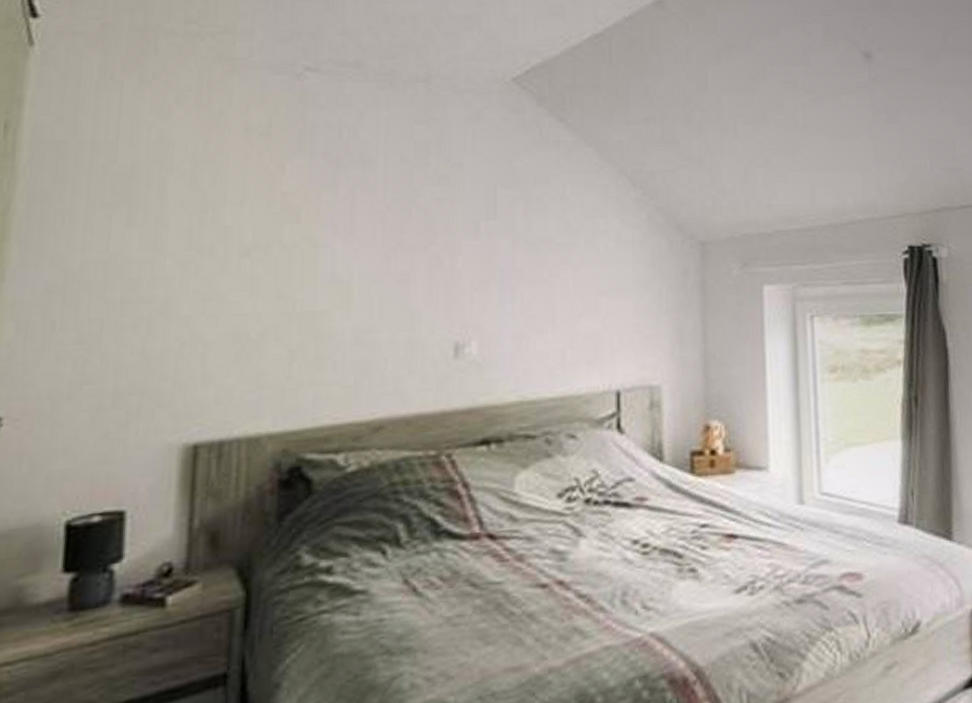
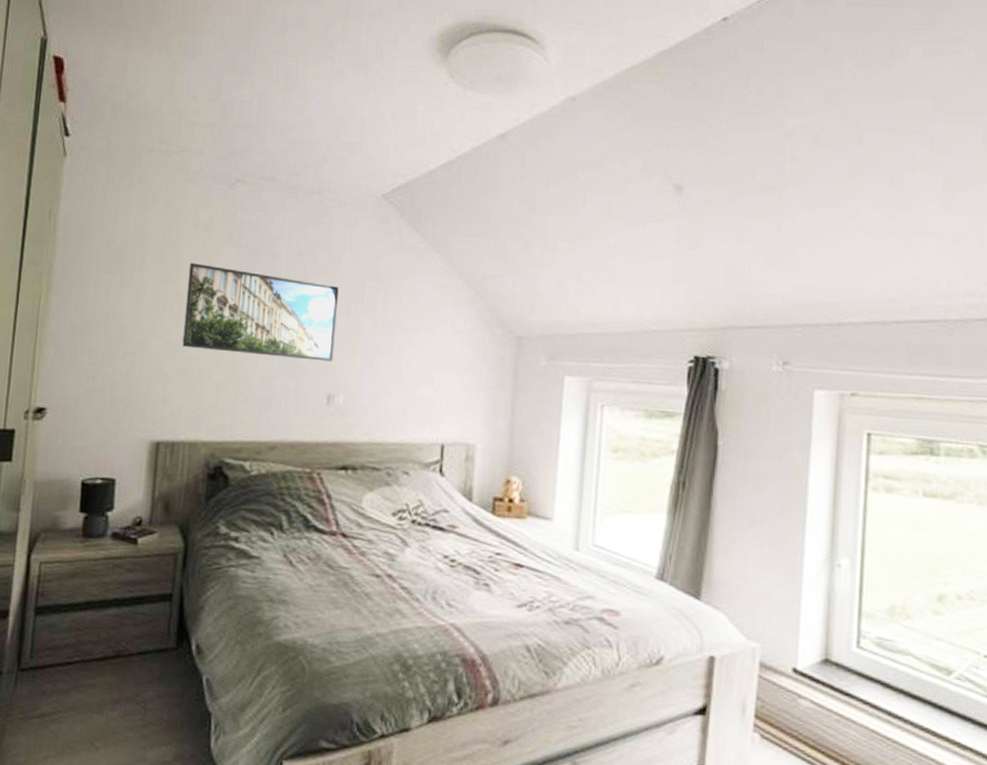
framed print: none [231,182,461,302] -> present [182,262,339,362]

